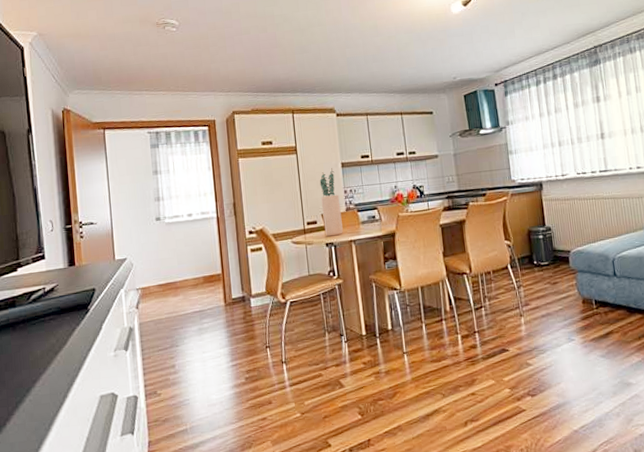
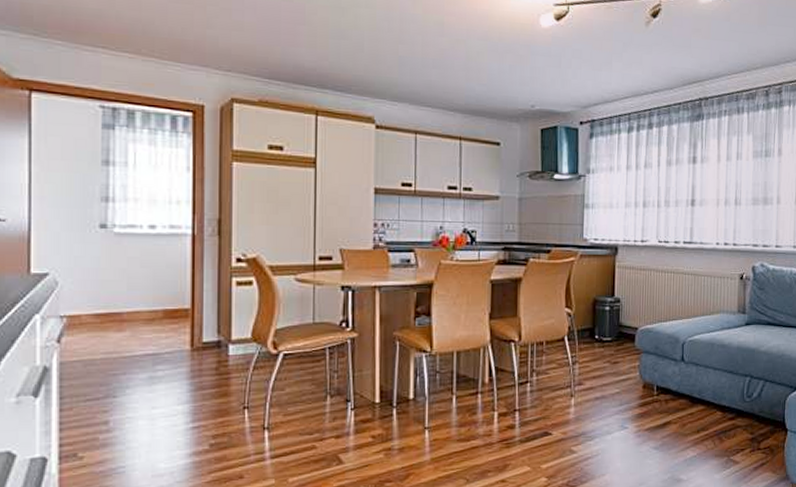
vase: present [319,168,343,237] -> none [341,193,367,278]

